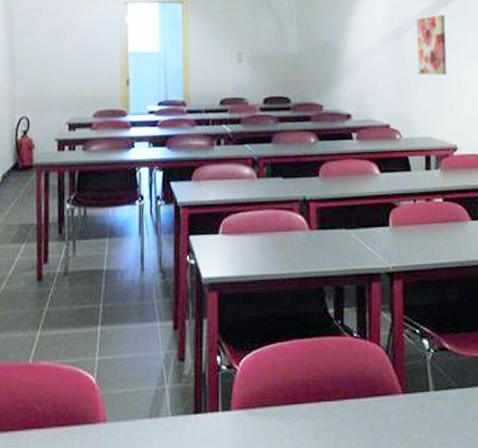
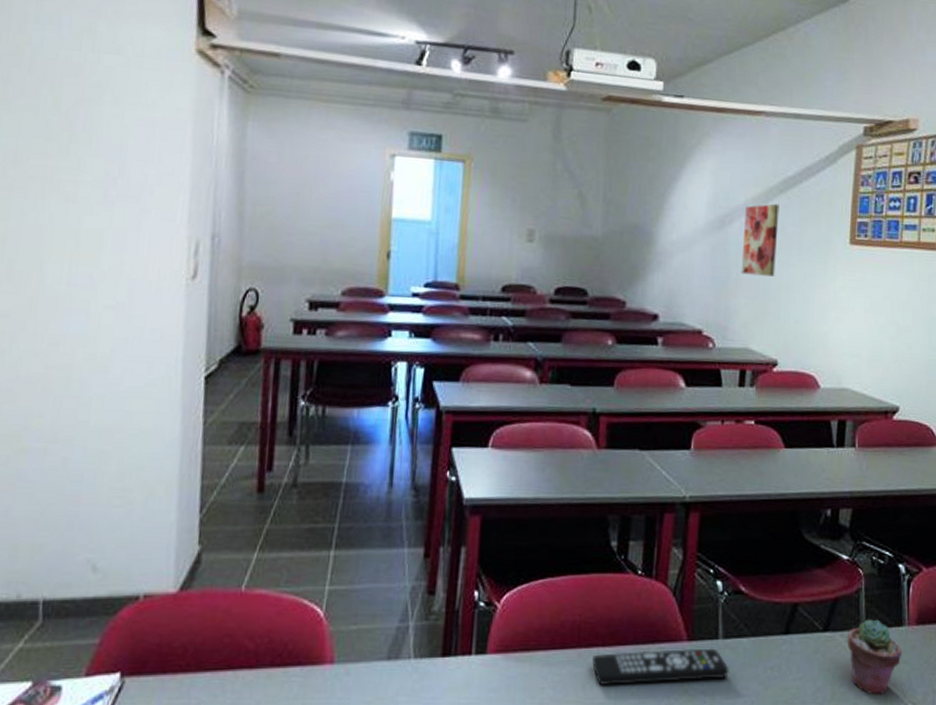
remote control: none [322,399,442,436] -> present [592,648,729,686]

